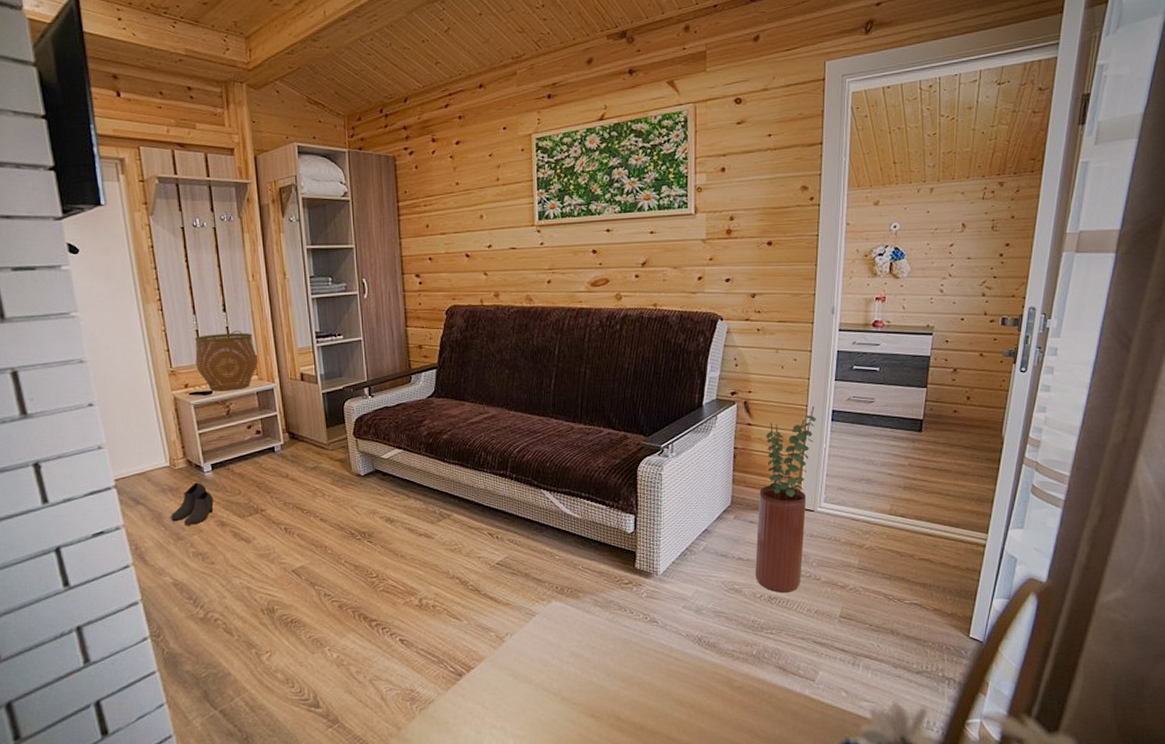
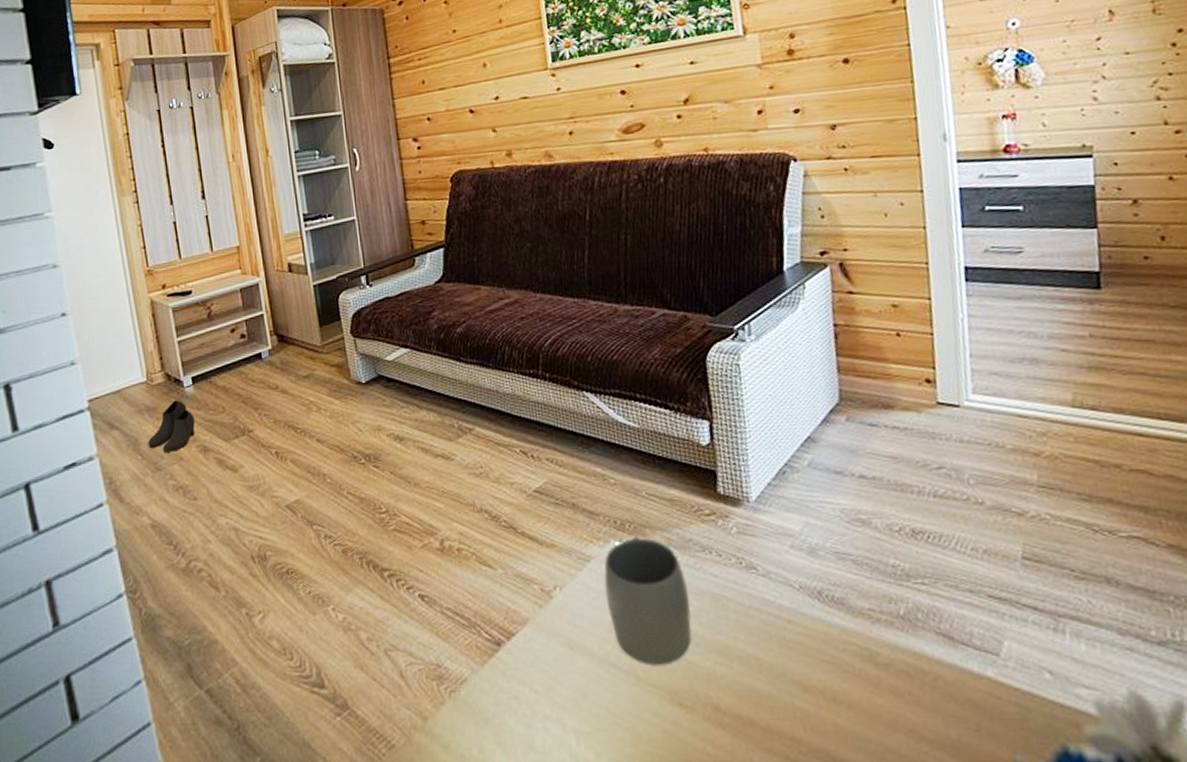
basket: present [194,330,259,391] -> none [172,218,241,291]
mug: none [544,598,607,688] -> present [604,536,692,664]
vase: present [755,407,816,593] -> none [876,264,956,524]

